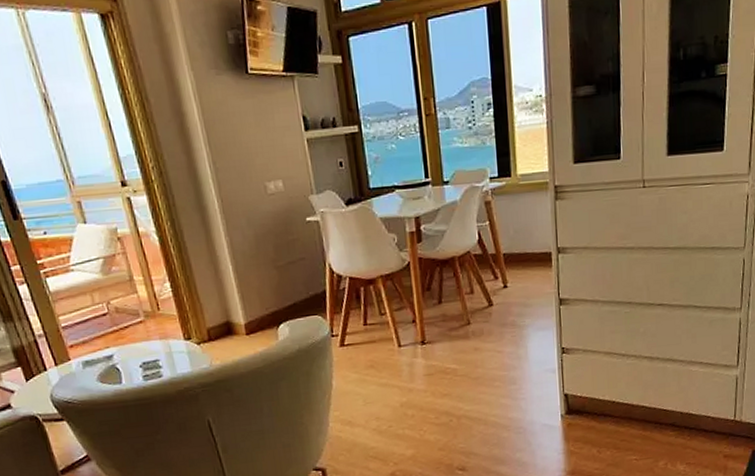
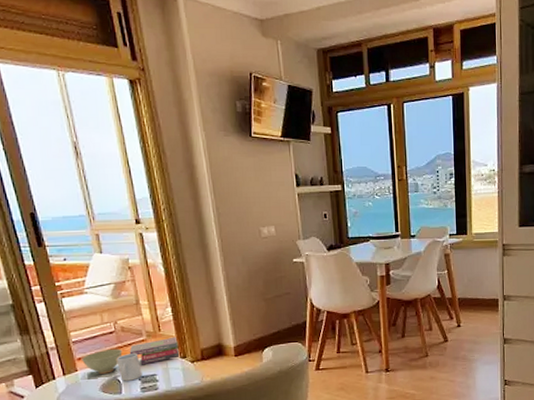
bowl: none [74,332,119,362] -> present [82,348,123,374]
cup: none [113,337,144,369] -> present [116,353,143,381]
books: none [126,315,184,350] -> present [129,336,180,365]

